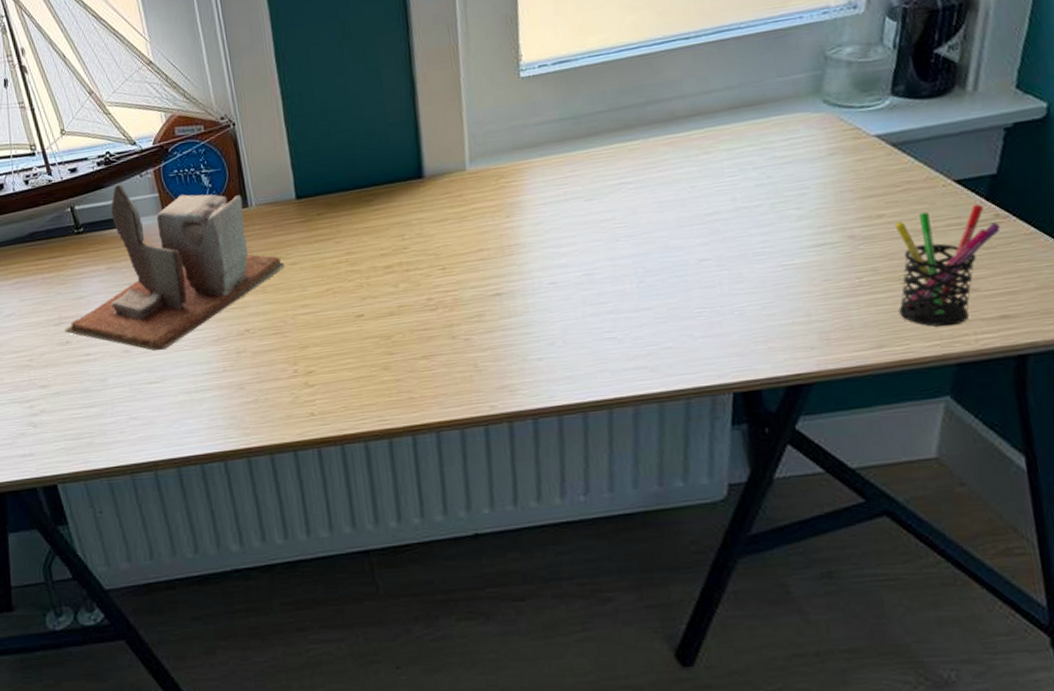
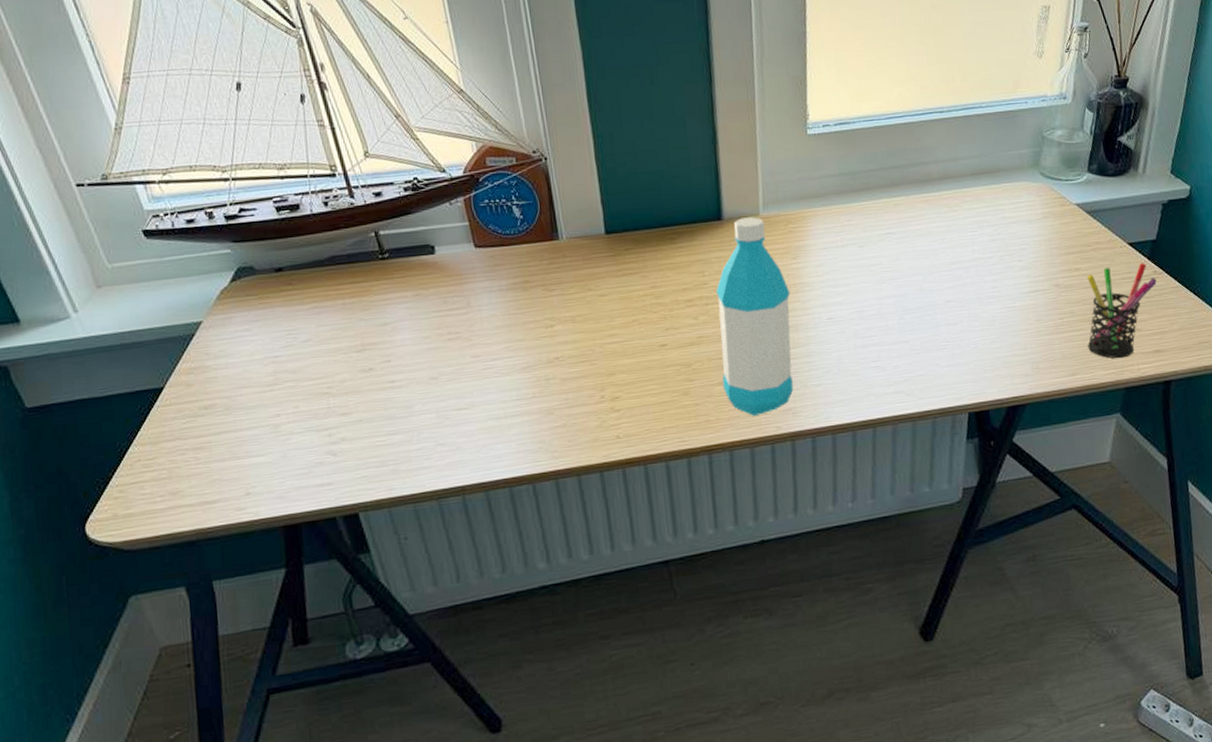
desk organizer: present [63,183,284,351] -> none [366,210,593,378]
water bottle: none [418,173,510,394] -> present [716,217,794,416]

